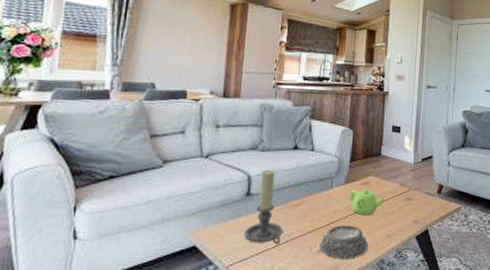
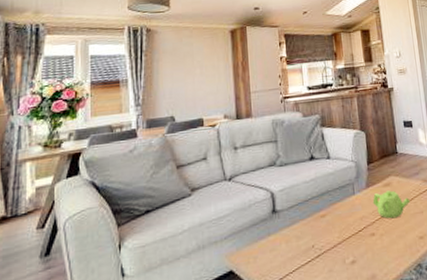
candle holder: present [244,169,283,245] -> none [276,183,314,261]
mortar: present [319,225,369,260] -> none [352,230,403,269]

